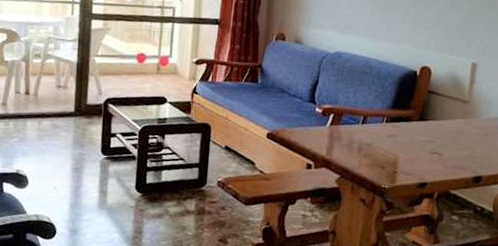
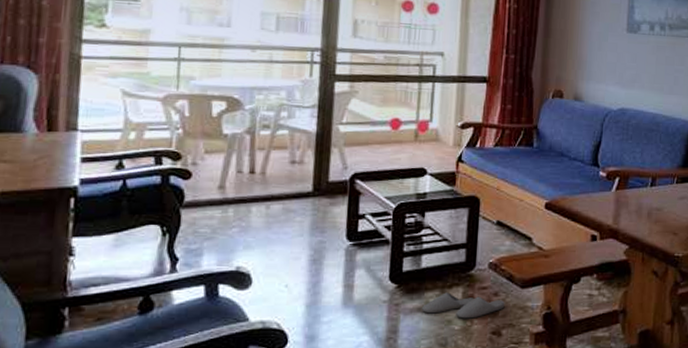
slippers: none [162,203,231,227] -> present [422,292,505,319]

